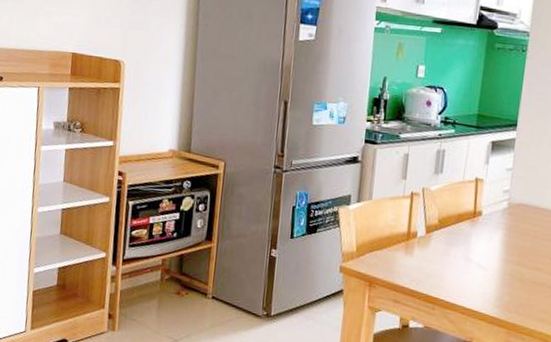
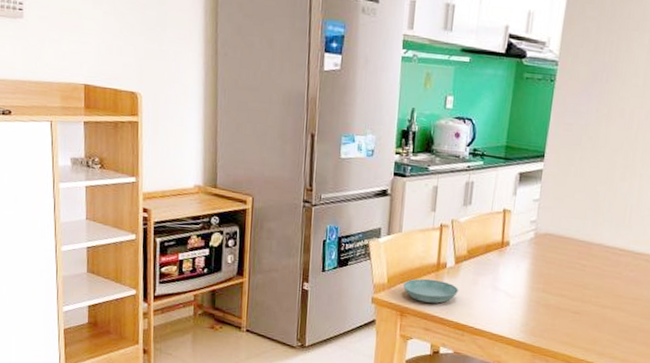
saucer: none [371,248,430,274] -> present [402,278,459,304]

